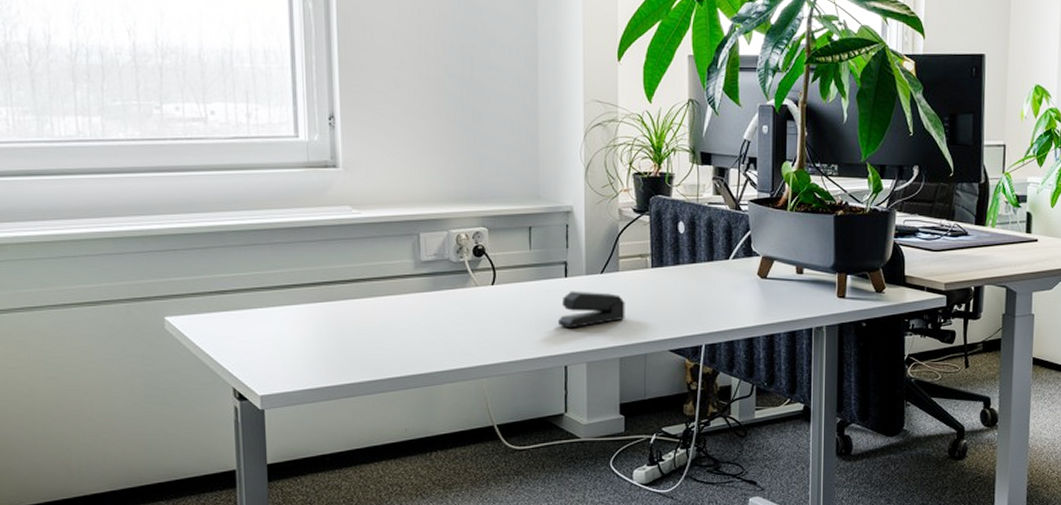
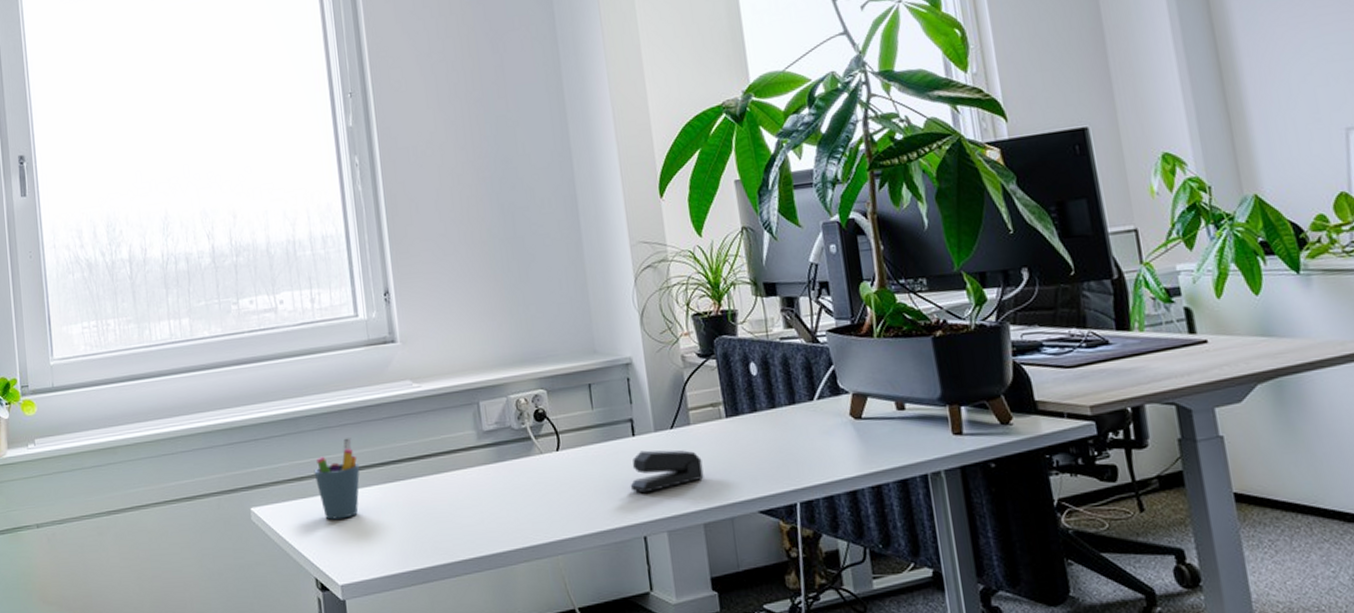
pen holder: none [238,256,289,334] -> present [314,438,360,520]

